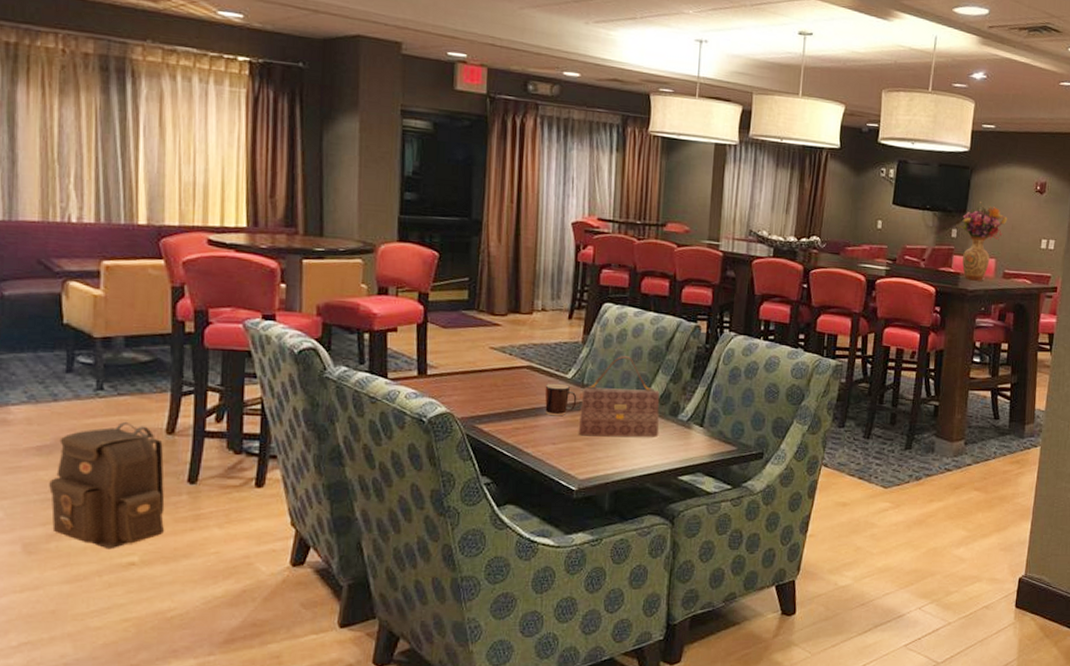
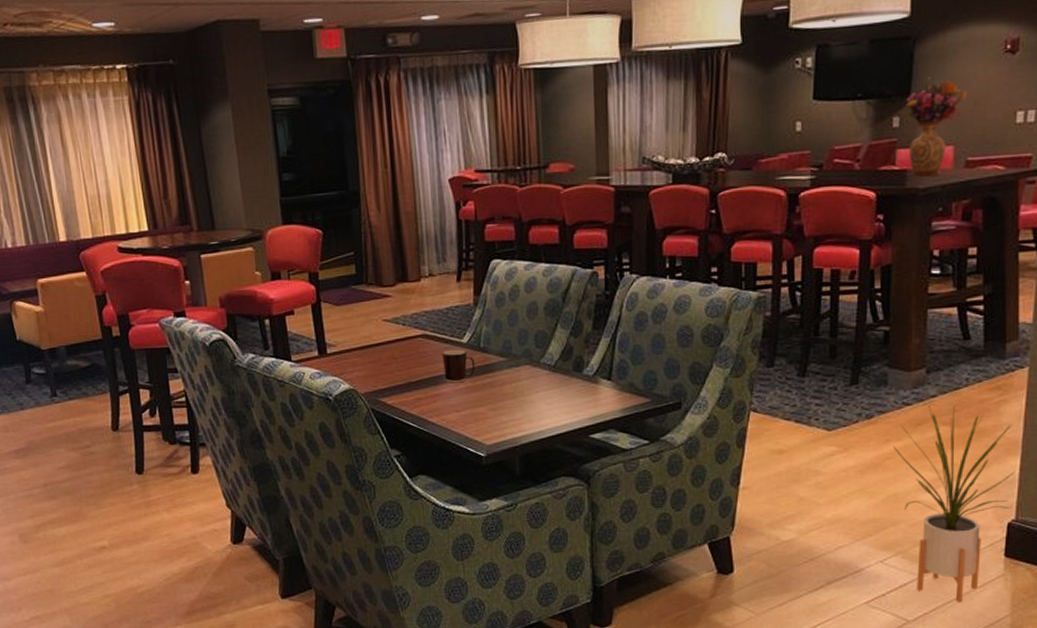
backpack: present [49,421,165,550] -> none [29,422,125,536]
handbag: present [578,356,660,438] -> none [480,313,565,401]
house plant: none [936,472,1027,647] -> present [894,404,1015,602]

